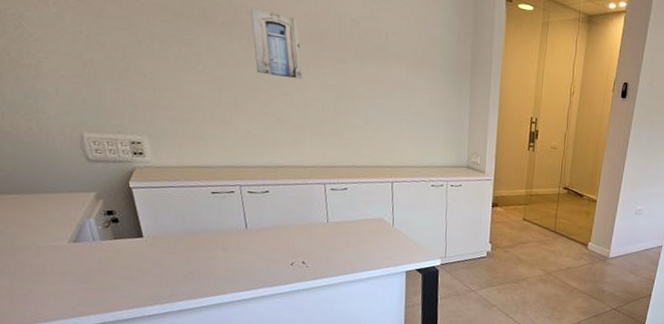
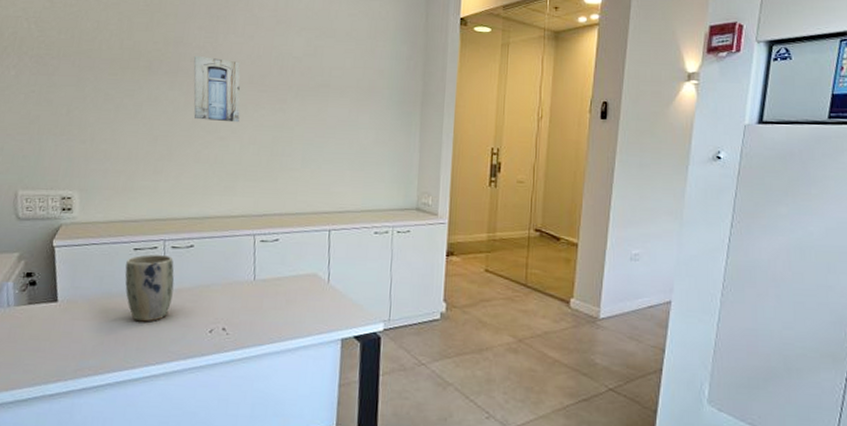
plant pot: none [205,198,254,256] -> present [124,254,175,322]

